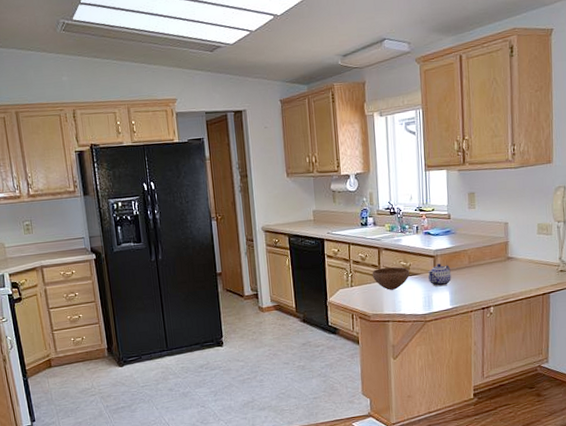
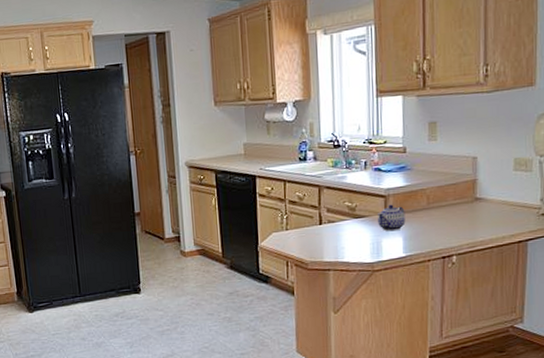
bowl: present [372,267,410,290] -> none [311,208,356,235]

